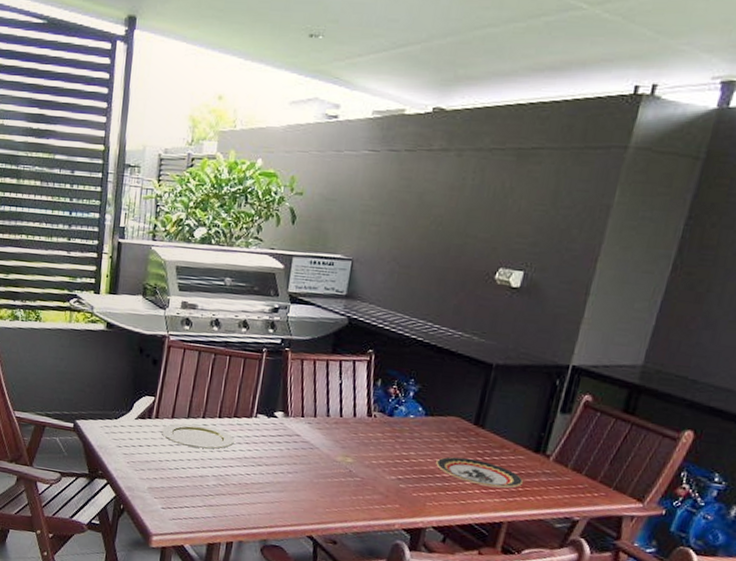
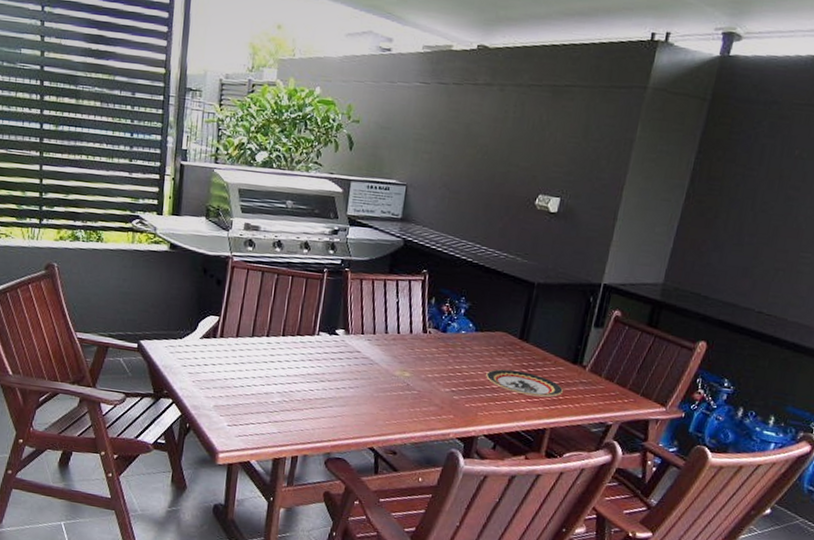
plate: present [162,423,235,449] -> none [227,341,298,367]

